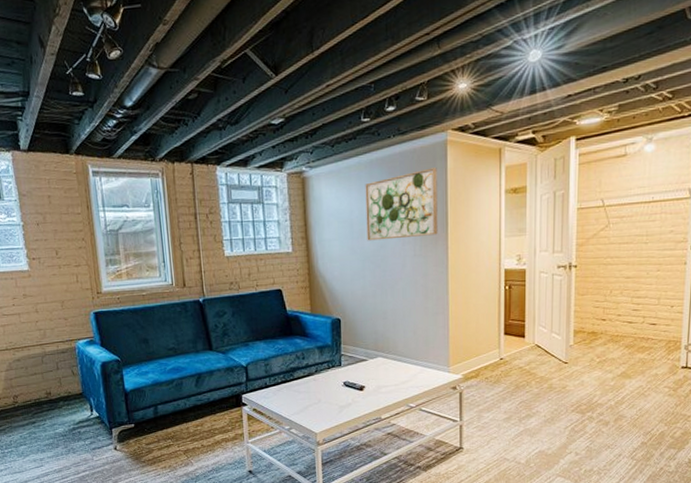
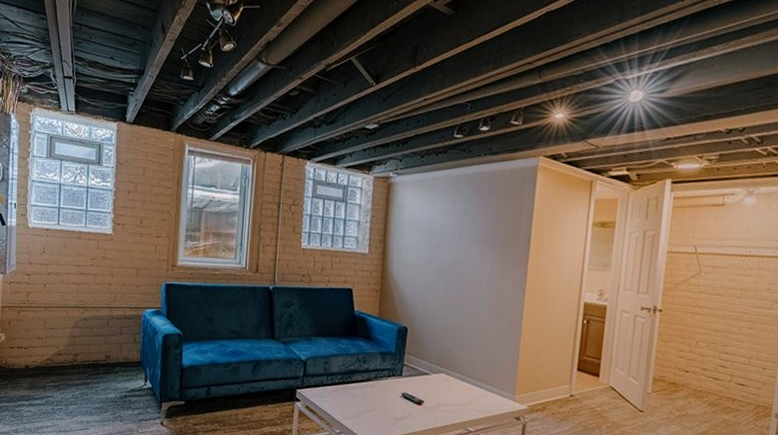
wall art: present [365,168,438,241] -> none [445,190,525,258]

